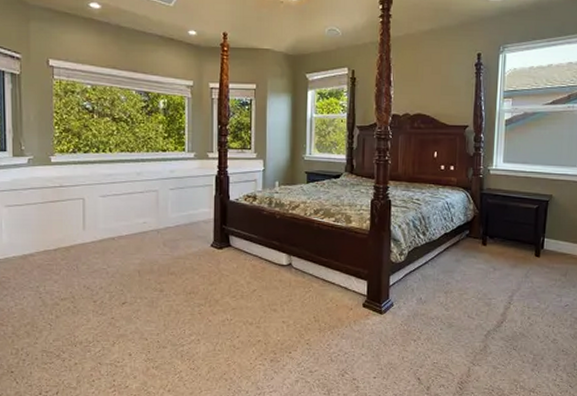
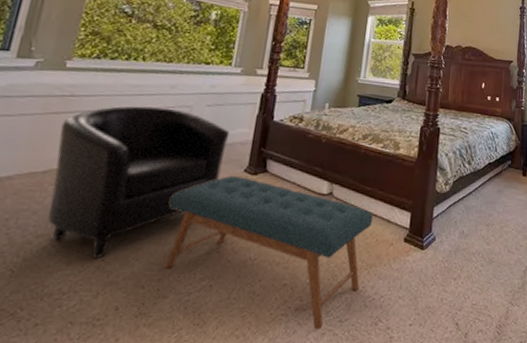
chair: none [59,192,194,318] -> present [47,105,230,260]
bench: none [155,250,332,378] -> present [165,175,374,330]

